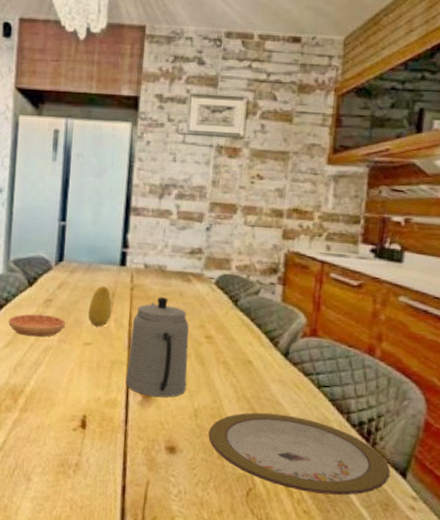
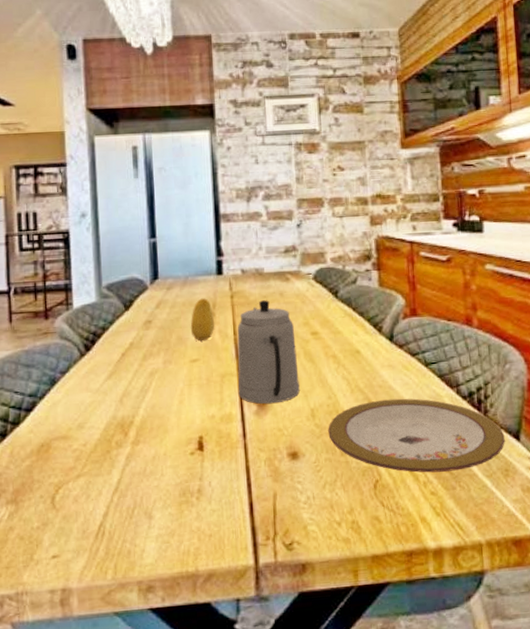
saucer: present [8,314,66,337] -> none [108,337,169,363]

